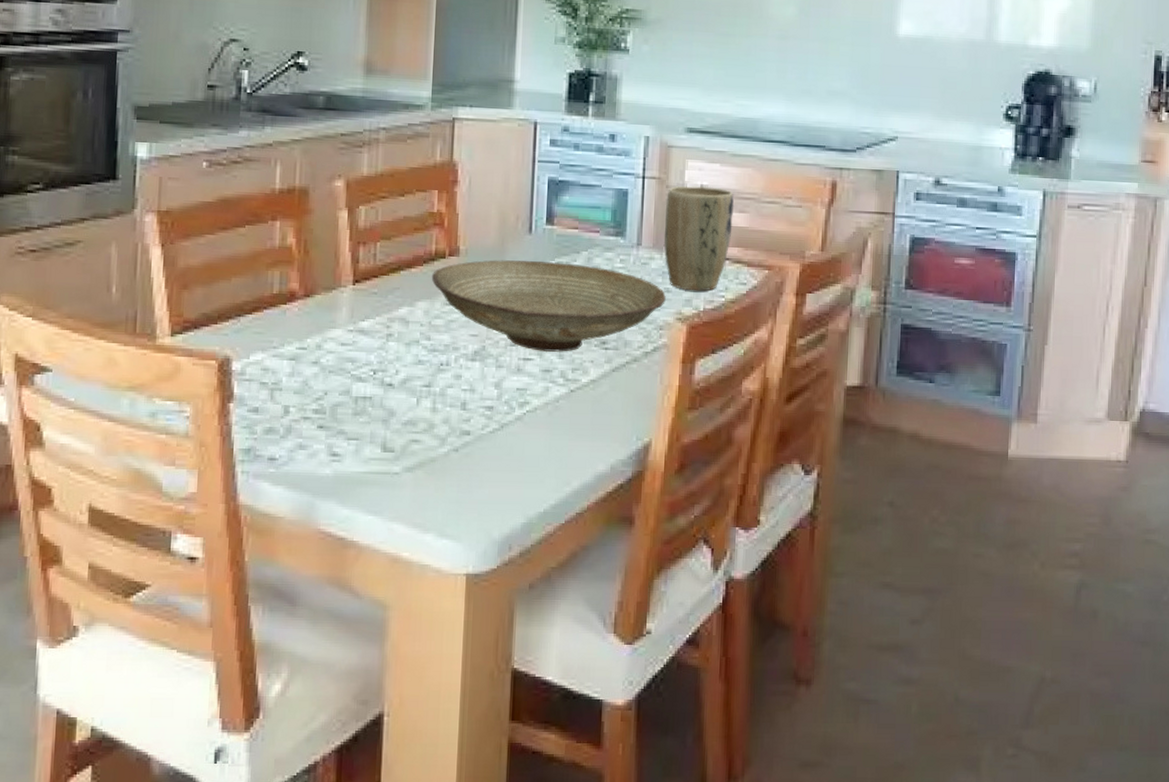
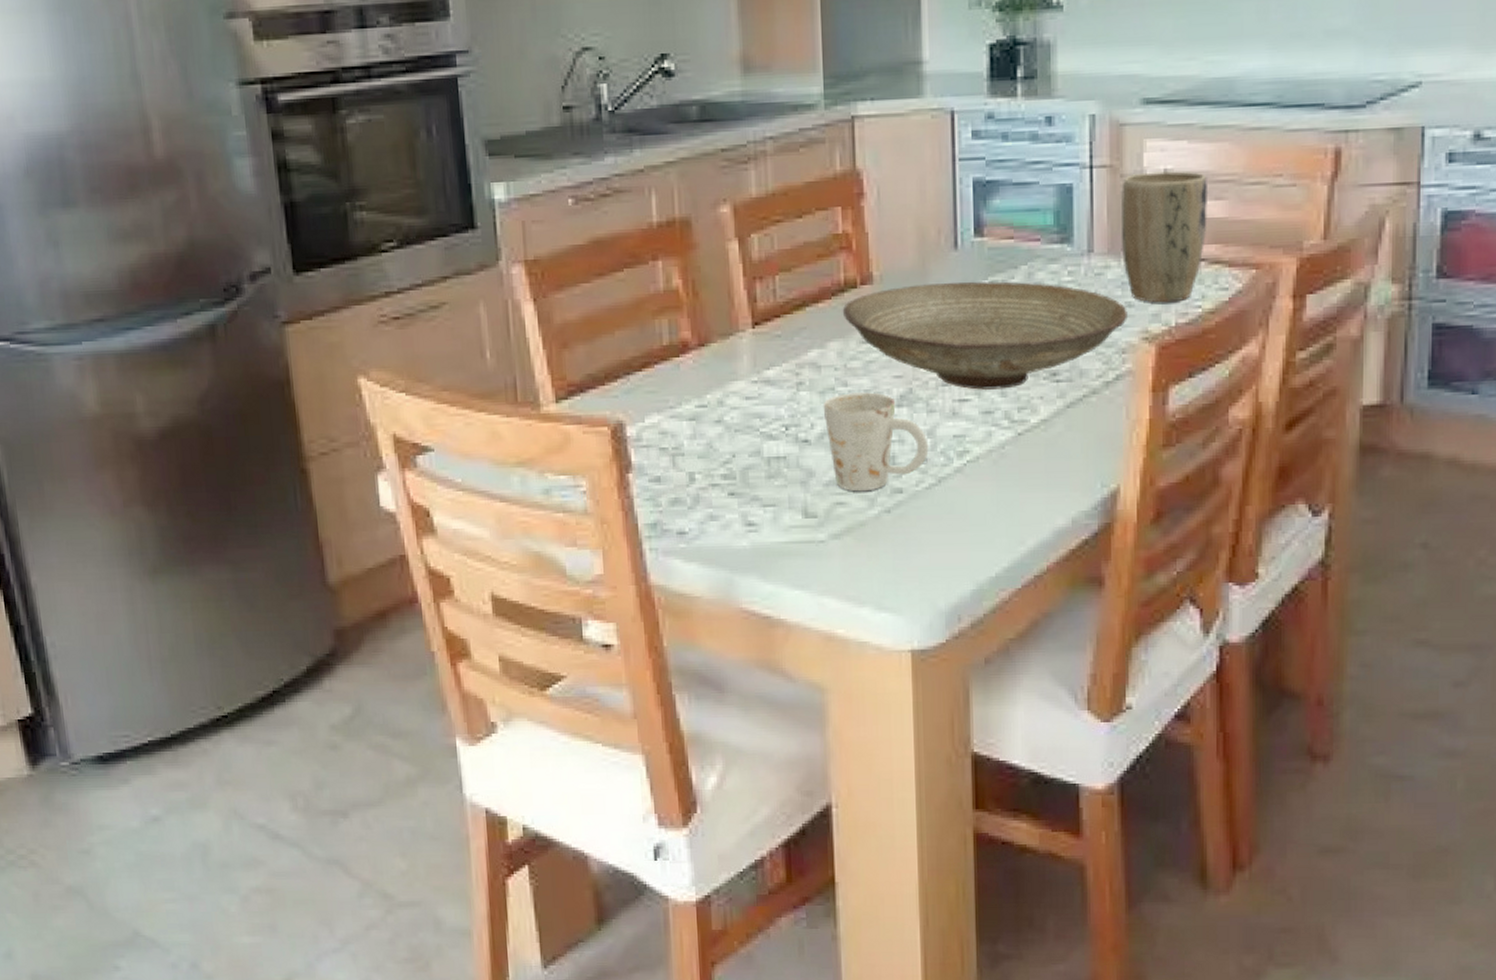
mug: none [407,346,495,432] -> present [823,392,929,492]

